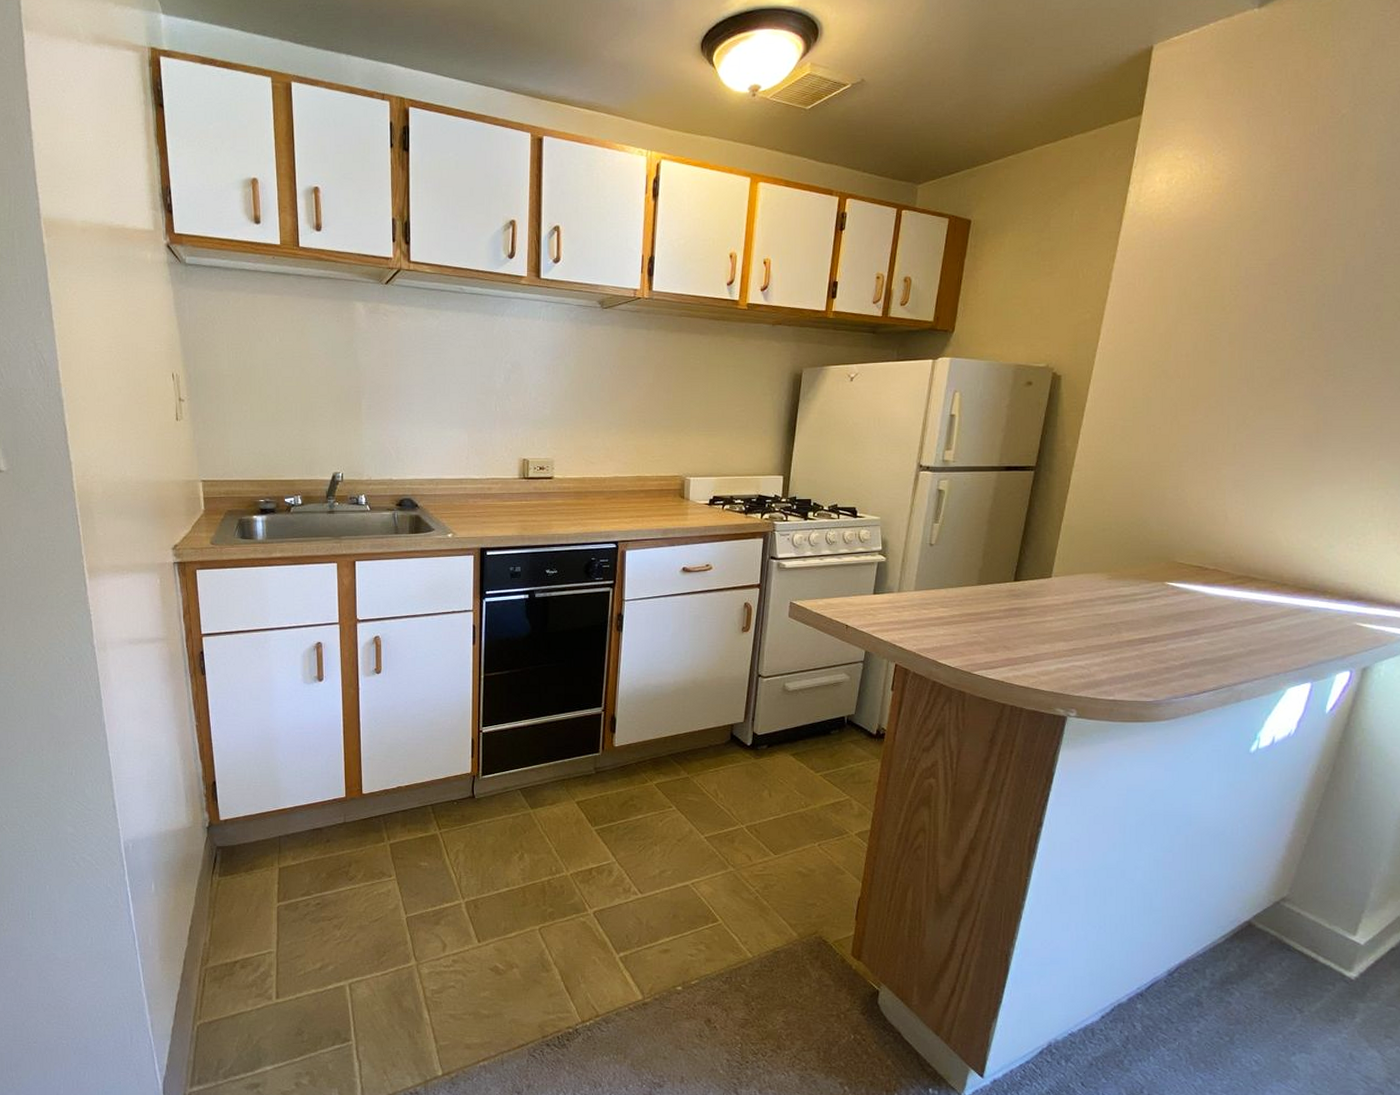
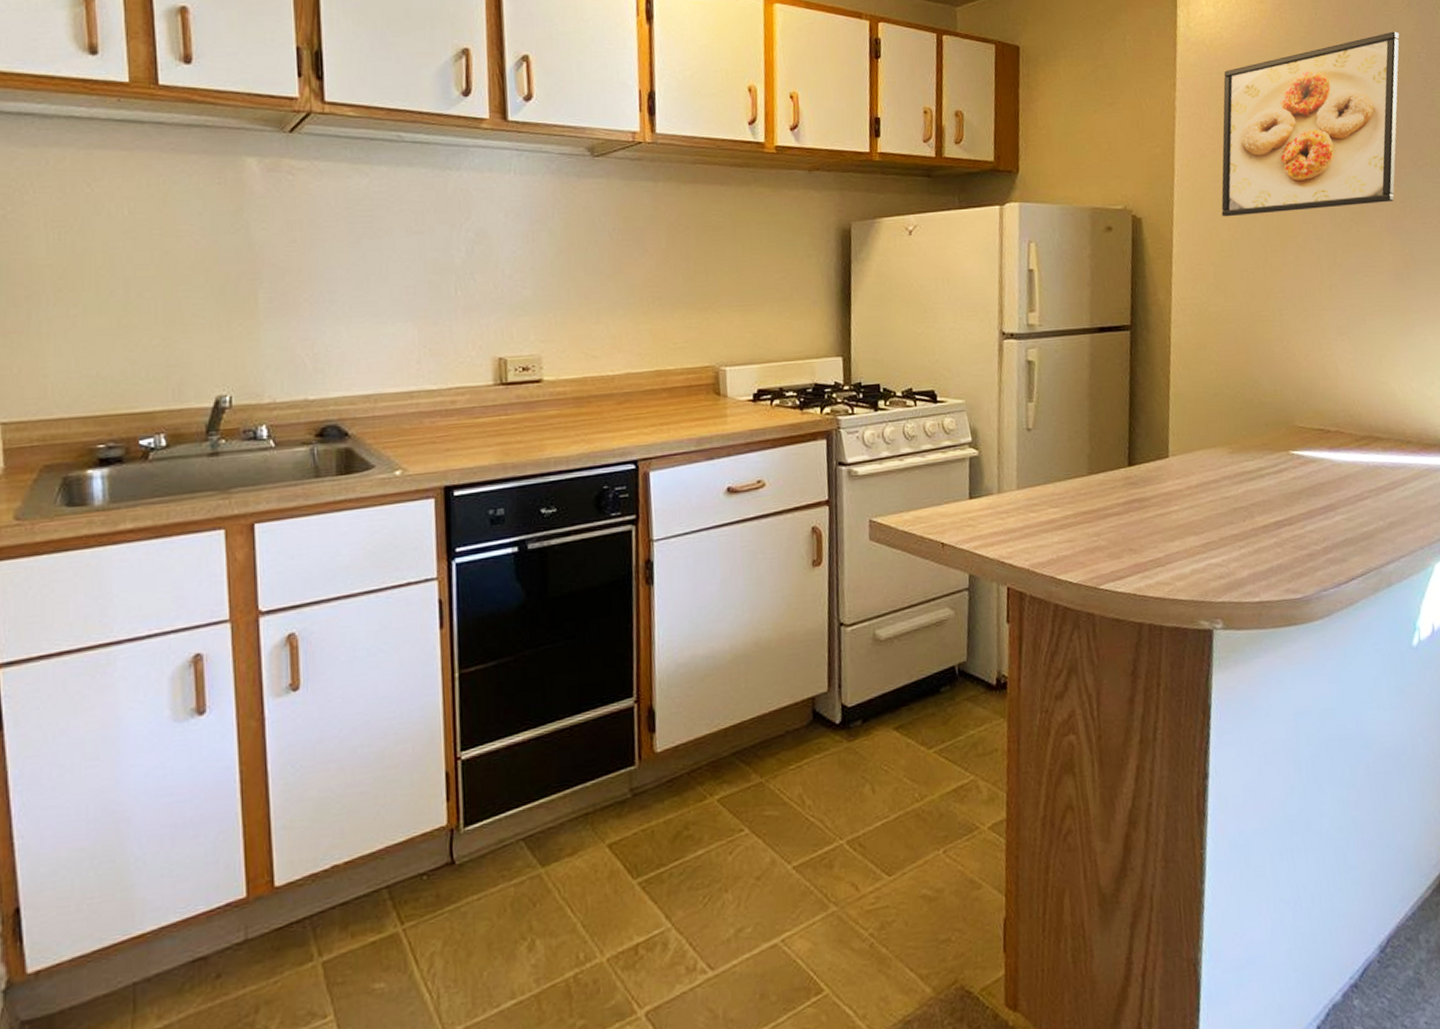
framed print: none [1139,207,1360,378] -> present [1221,31,1400,217]

